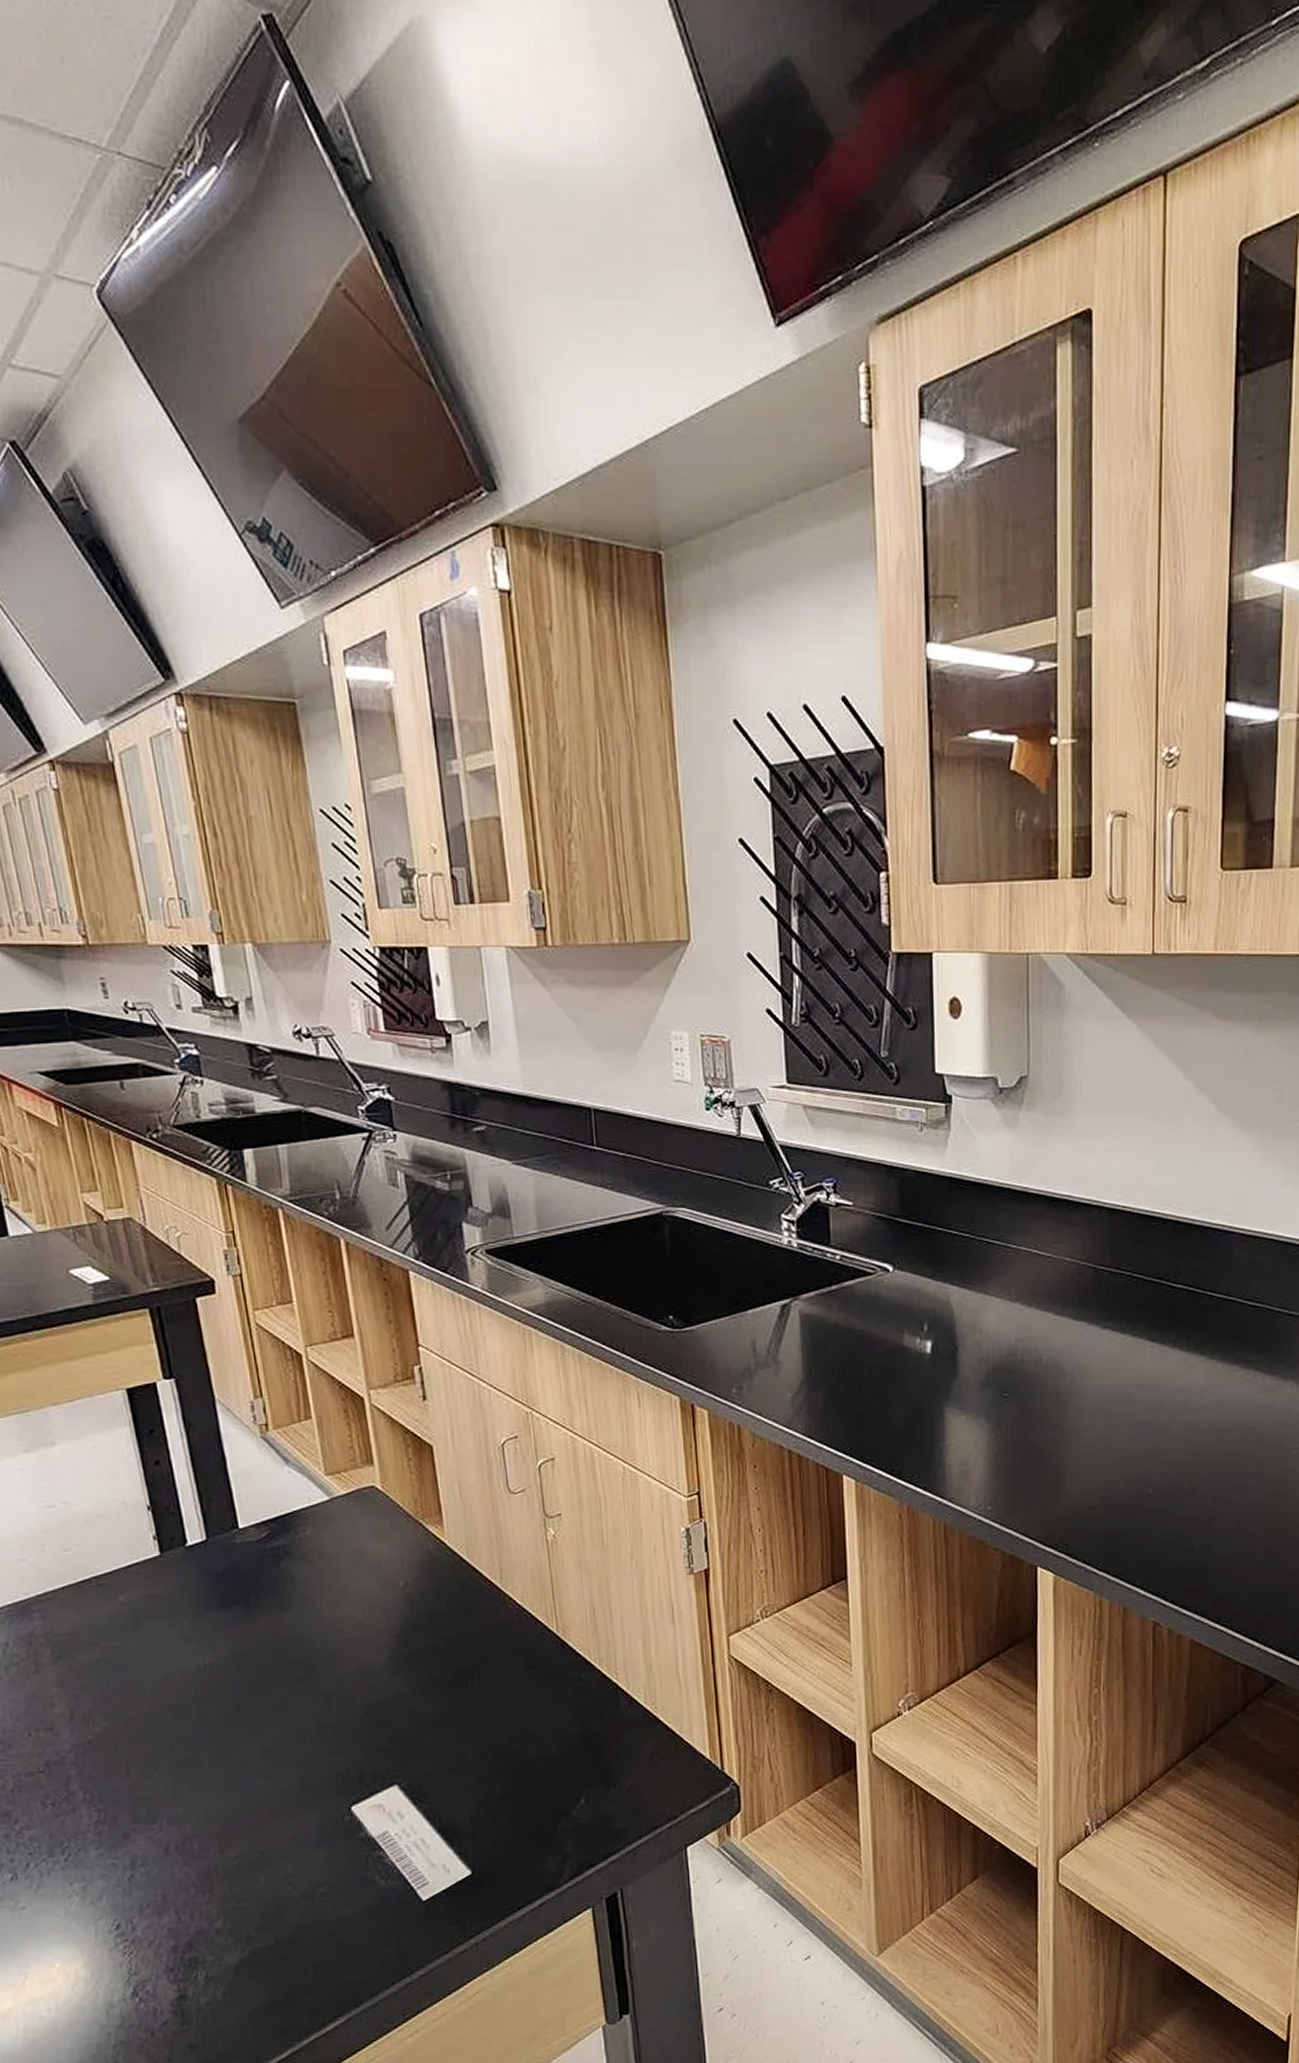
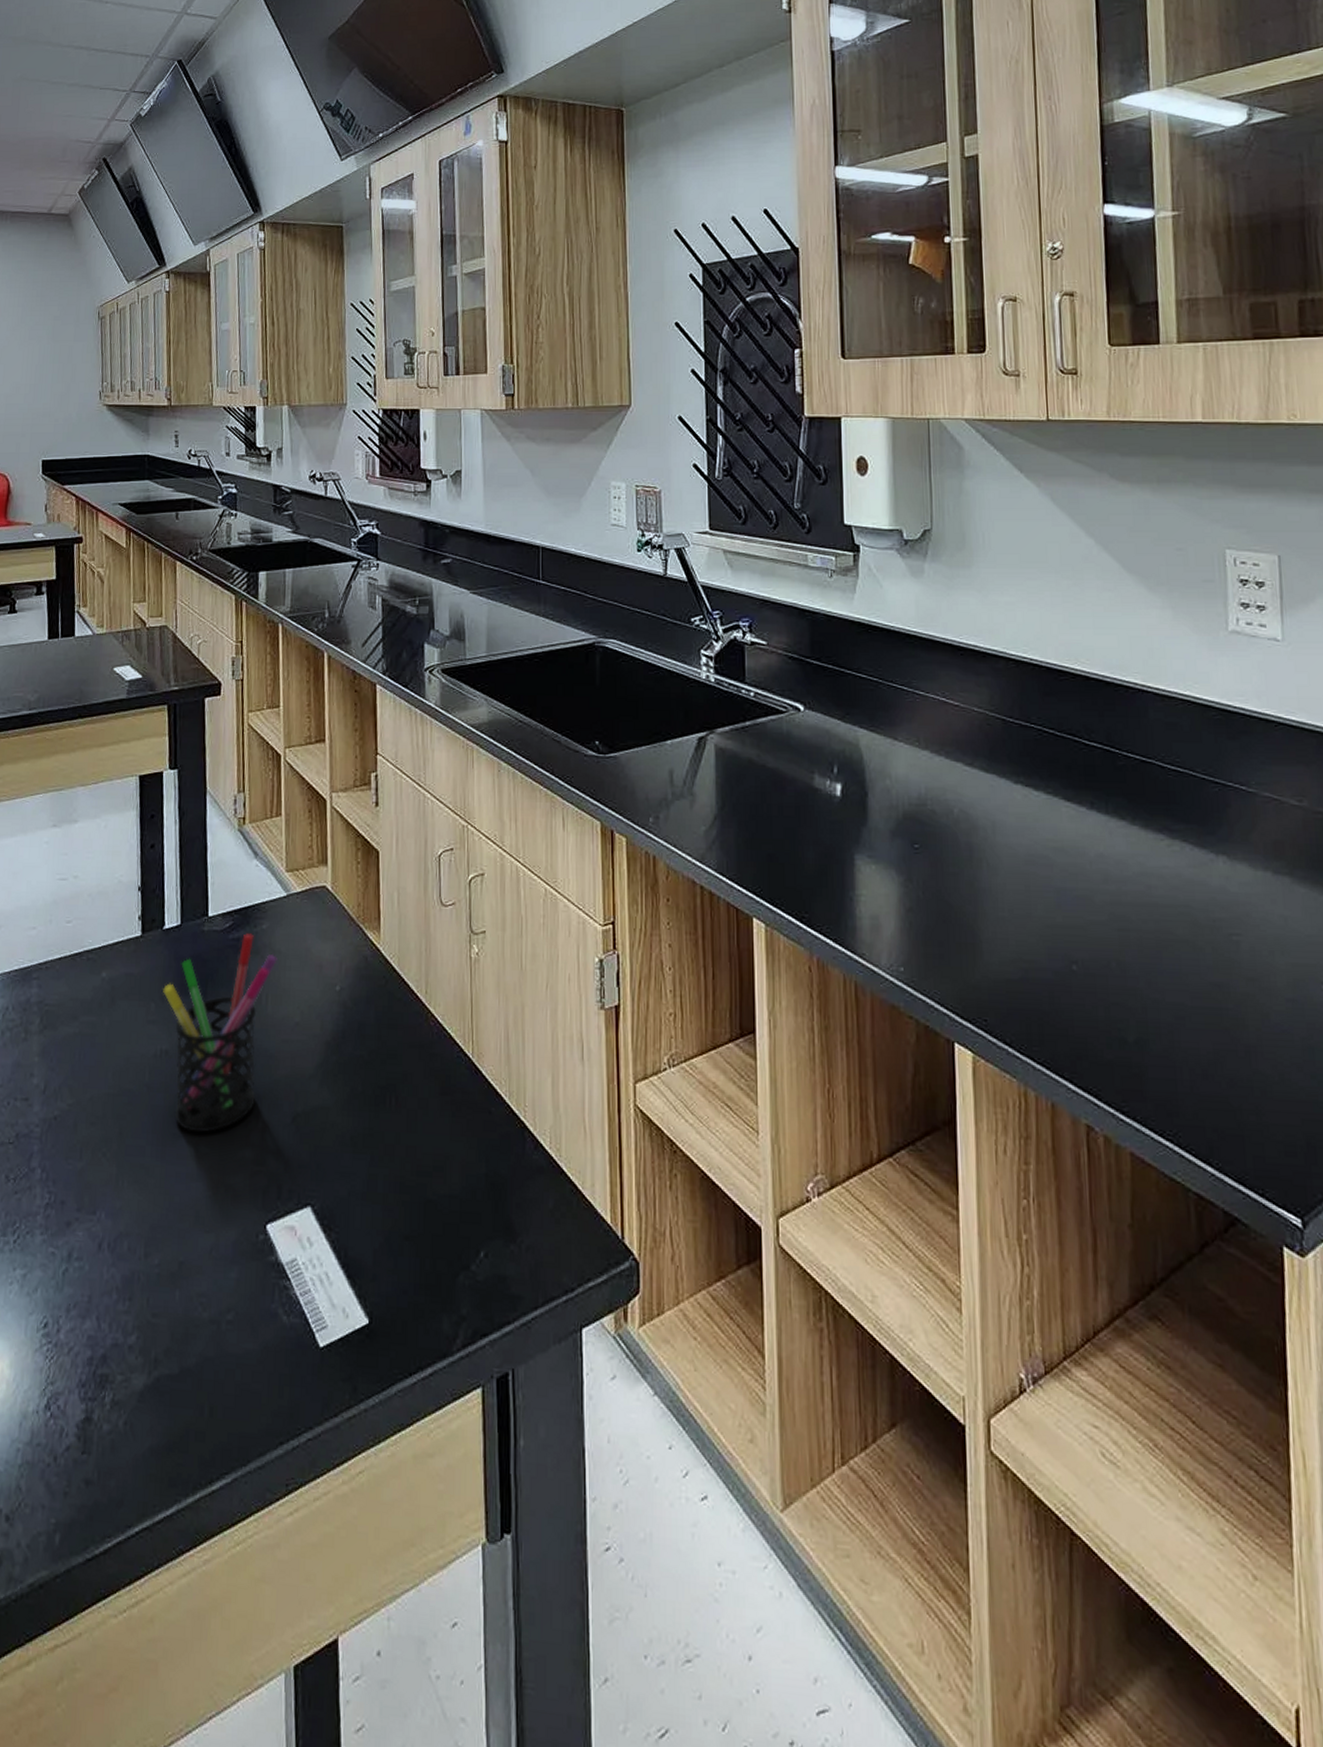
pen holder: none [196,1541,328,1736] -> present [163,933,277,1133]

